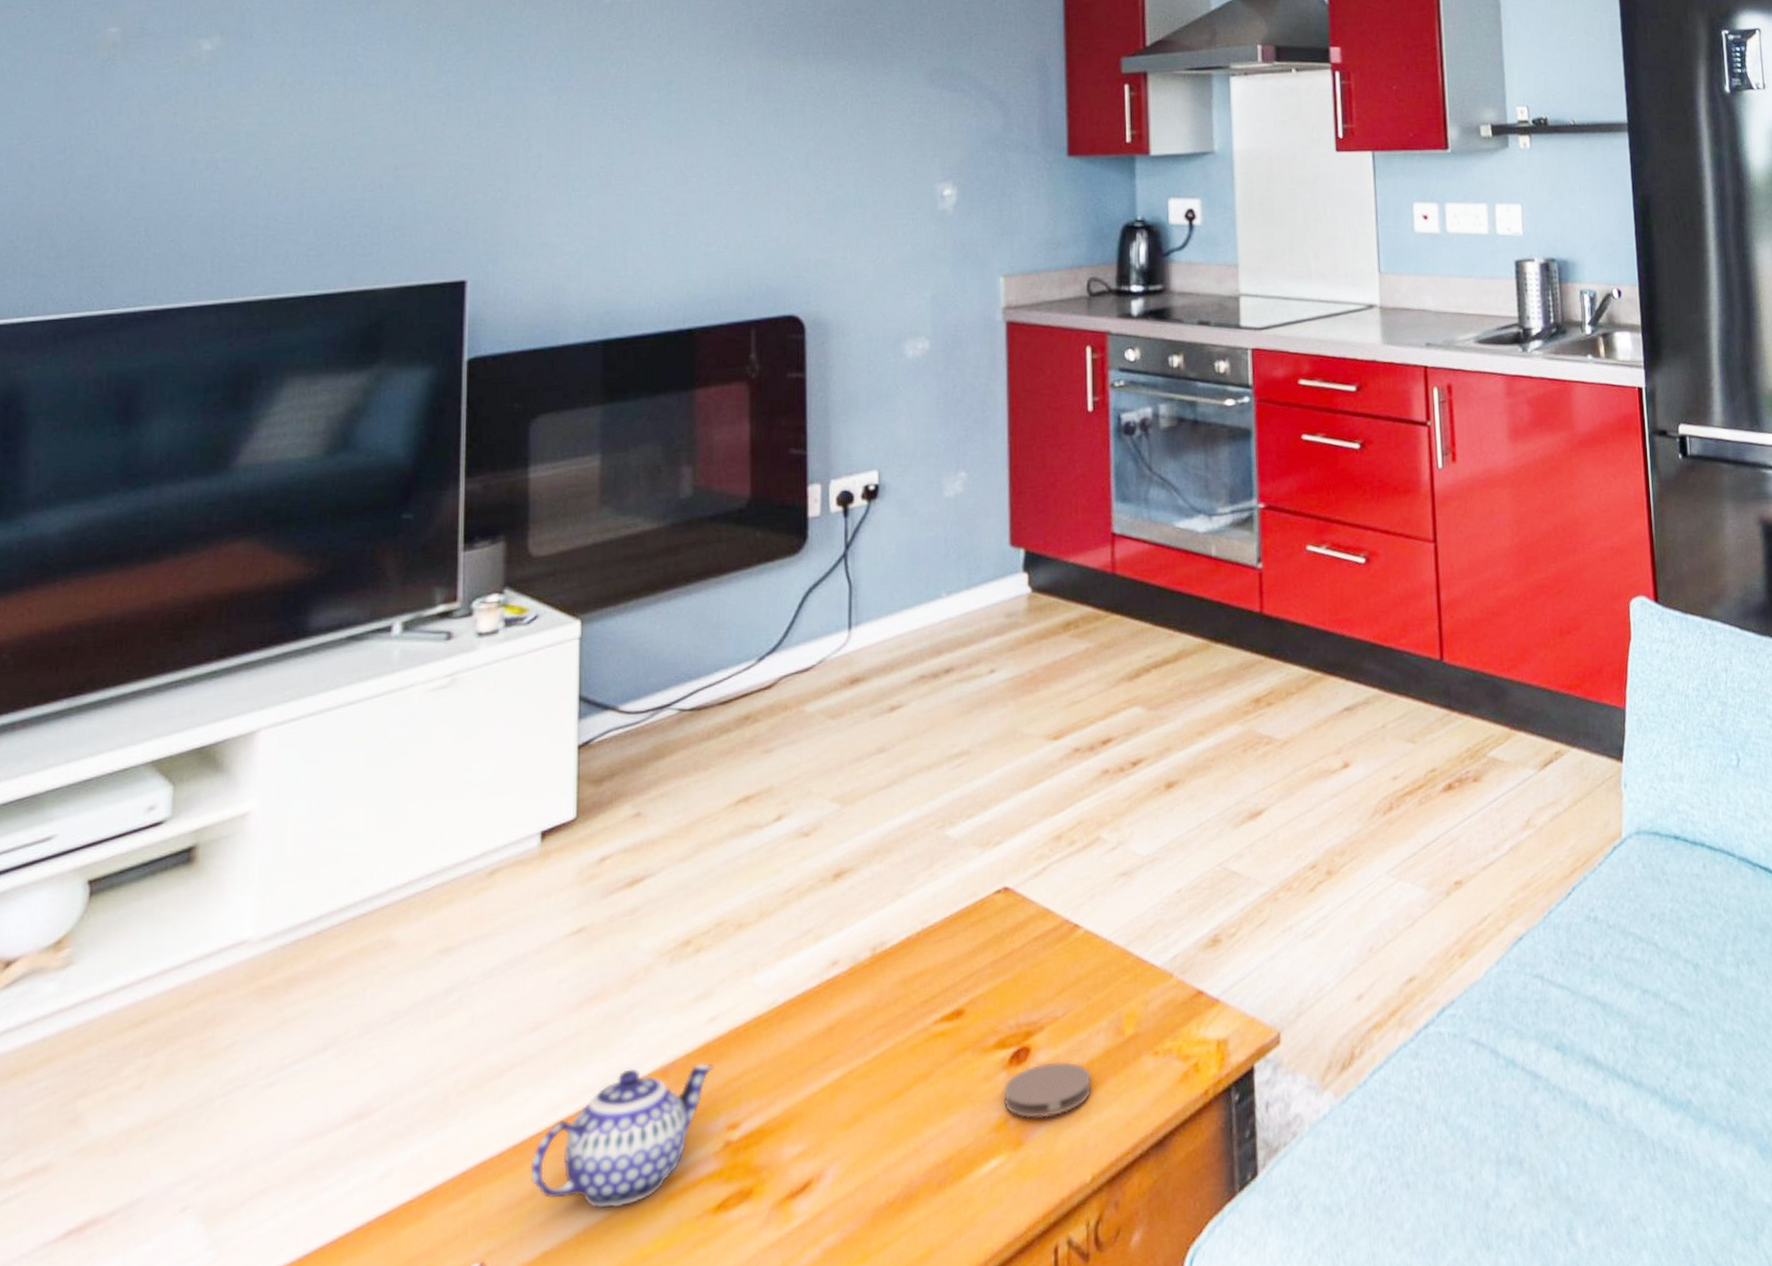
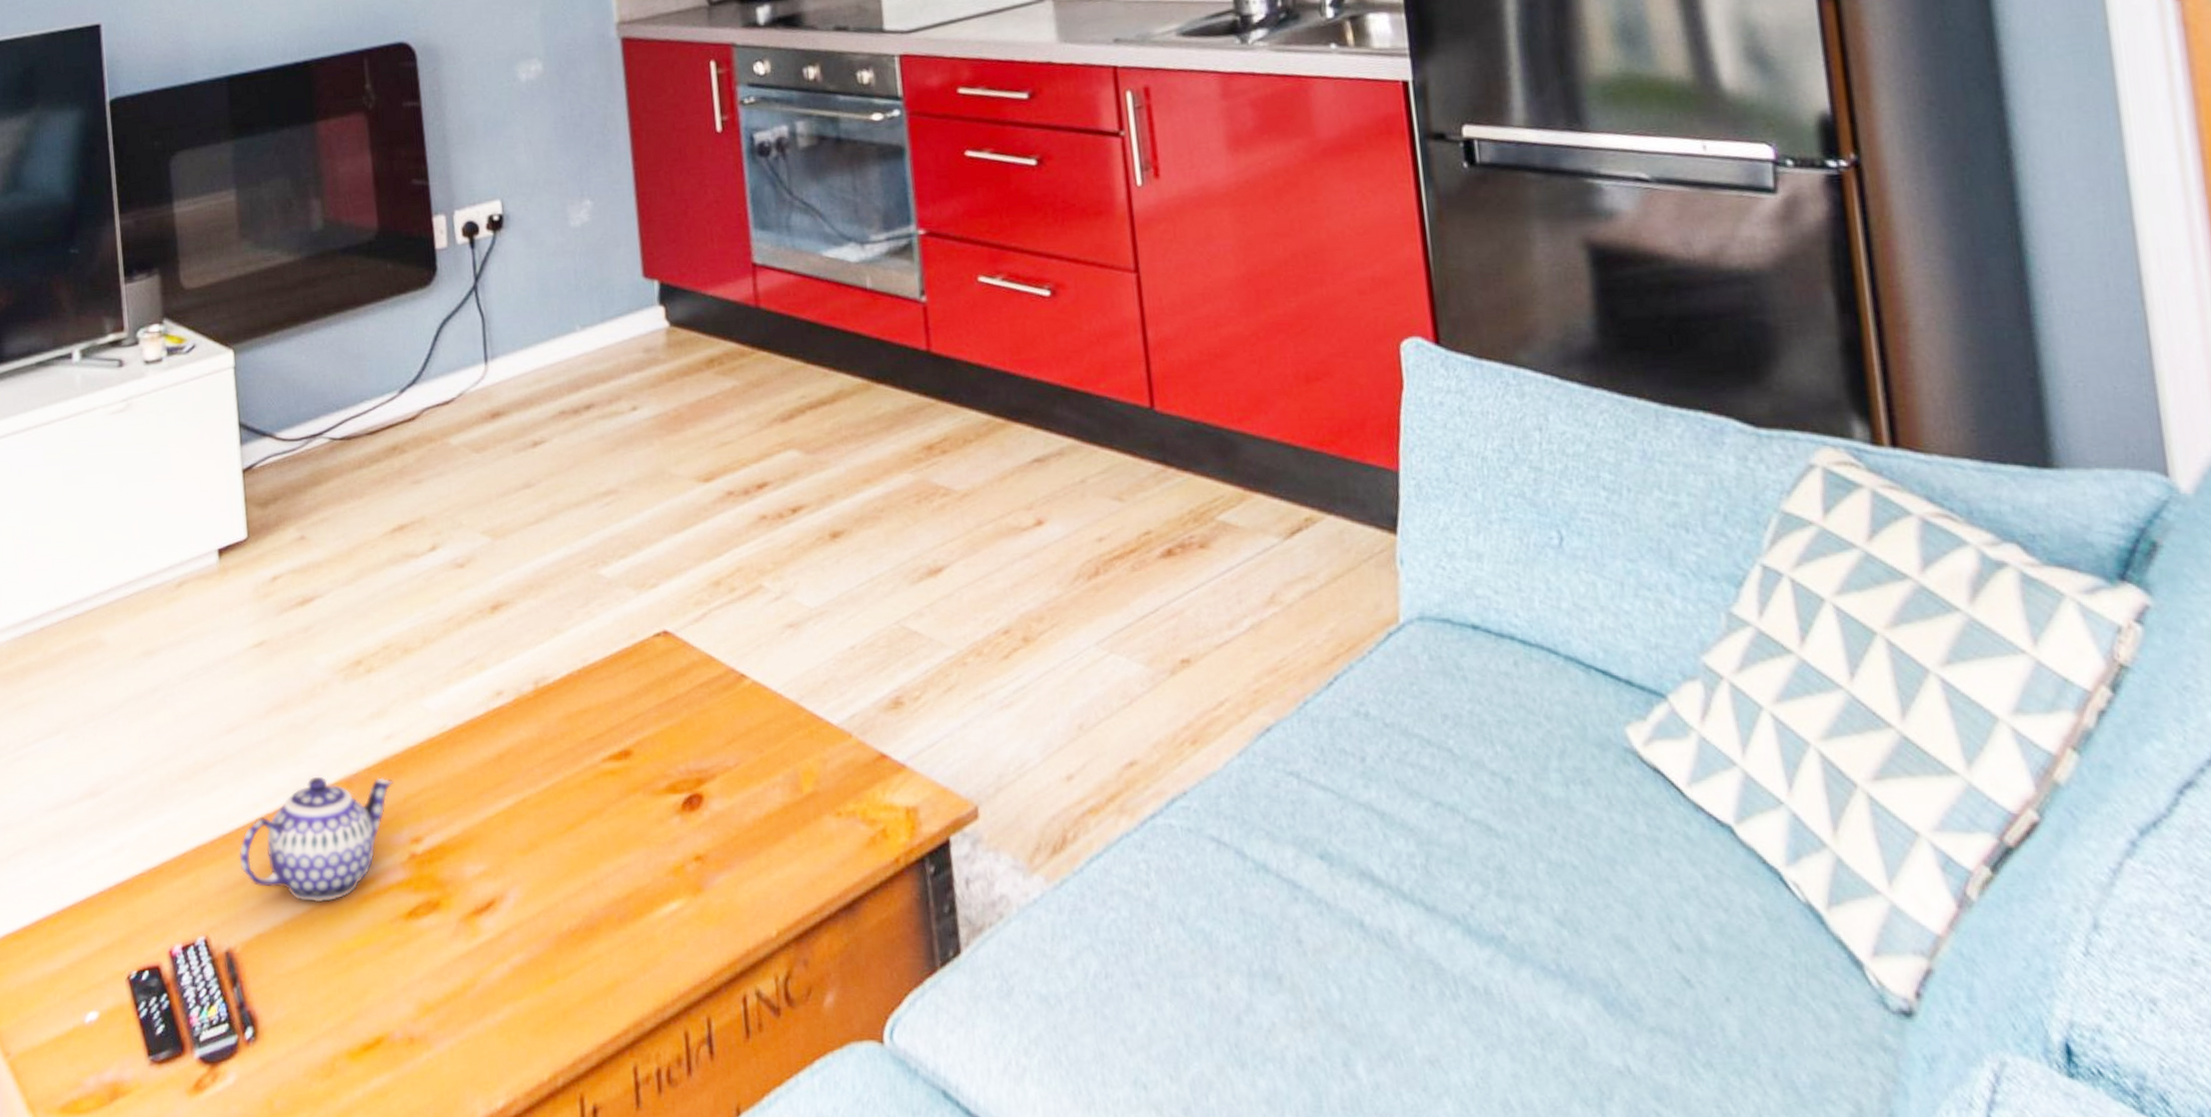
coaster: present [1003,1061,1093,1119] -> none [677,812,772,867]

